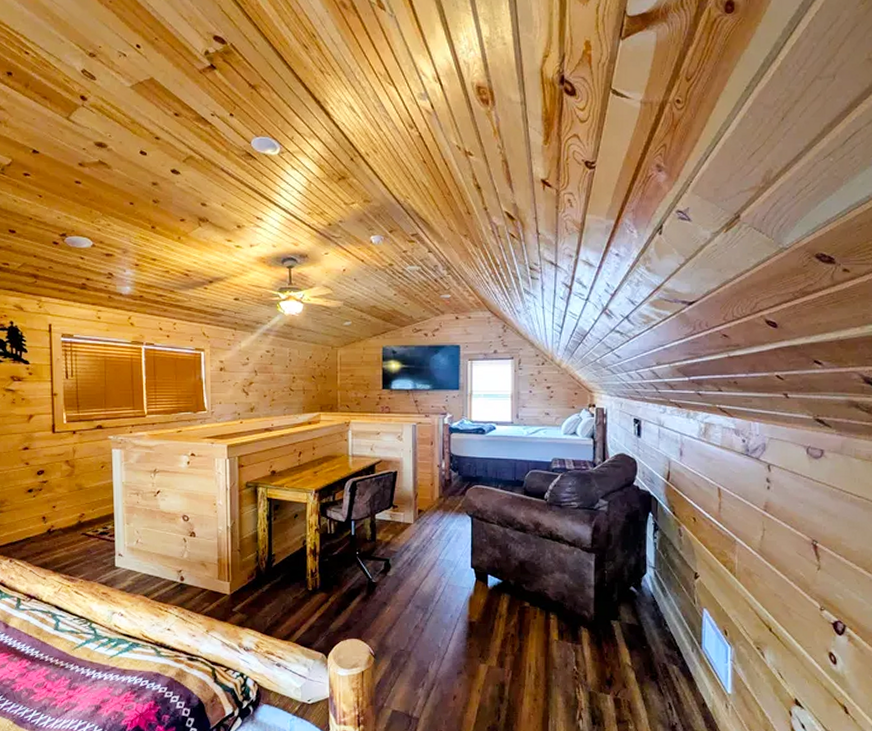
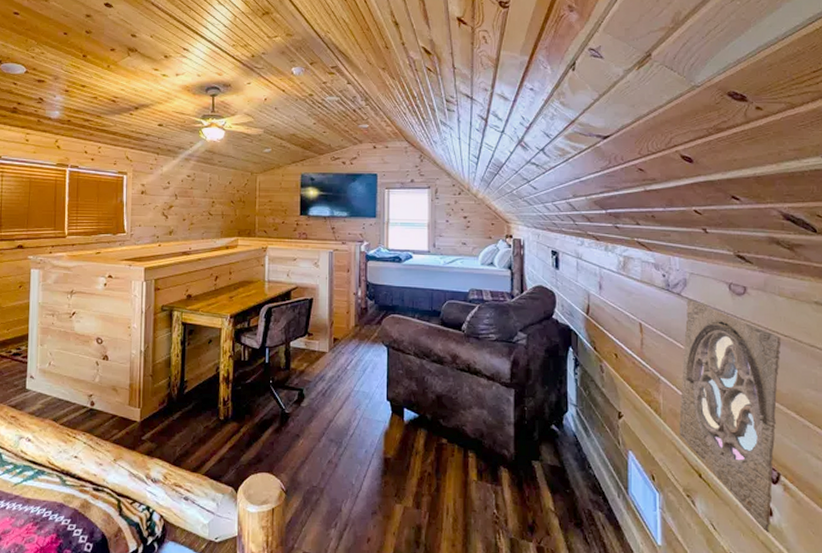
wall ornament: none [752,463,855,680] -> present [679,299,782,533]

